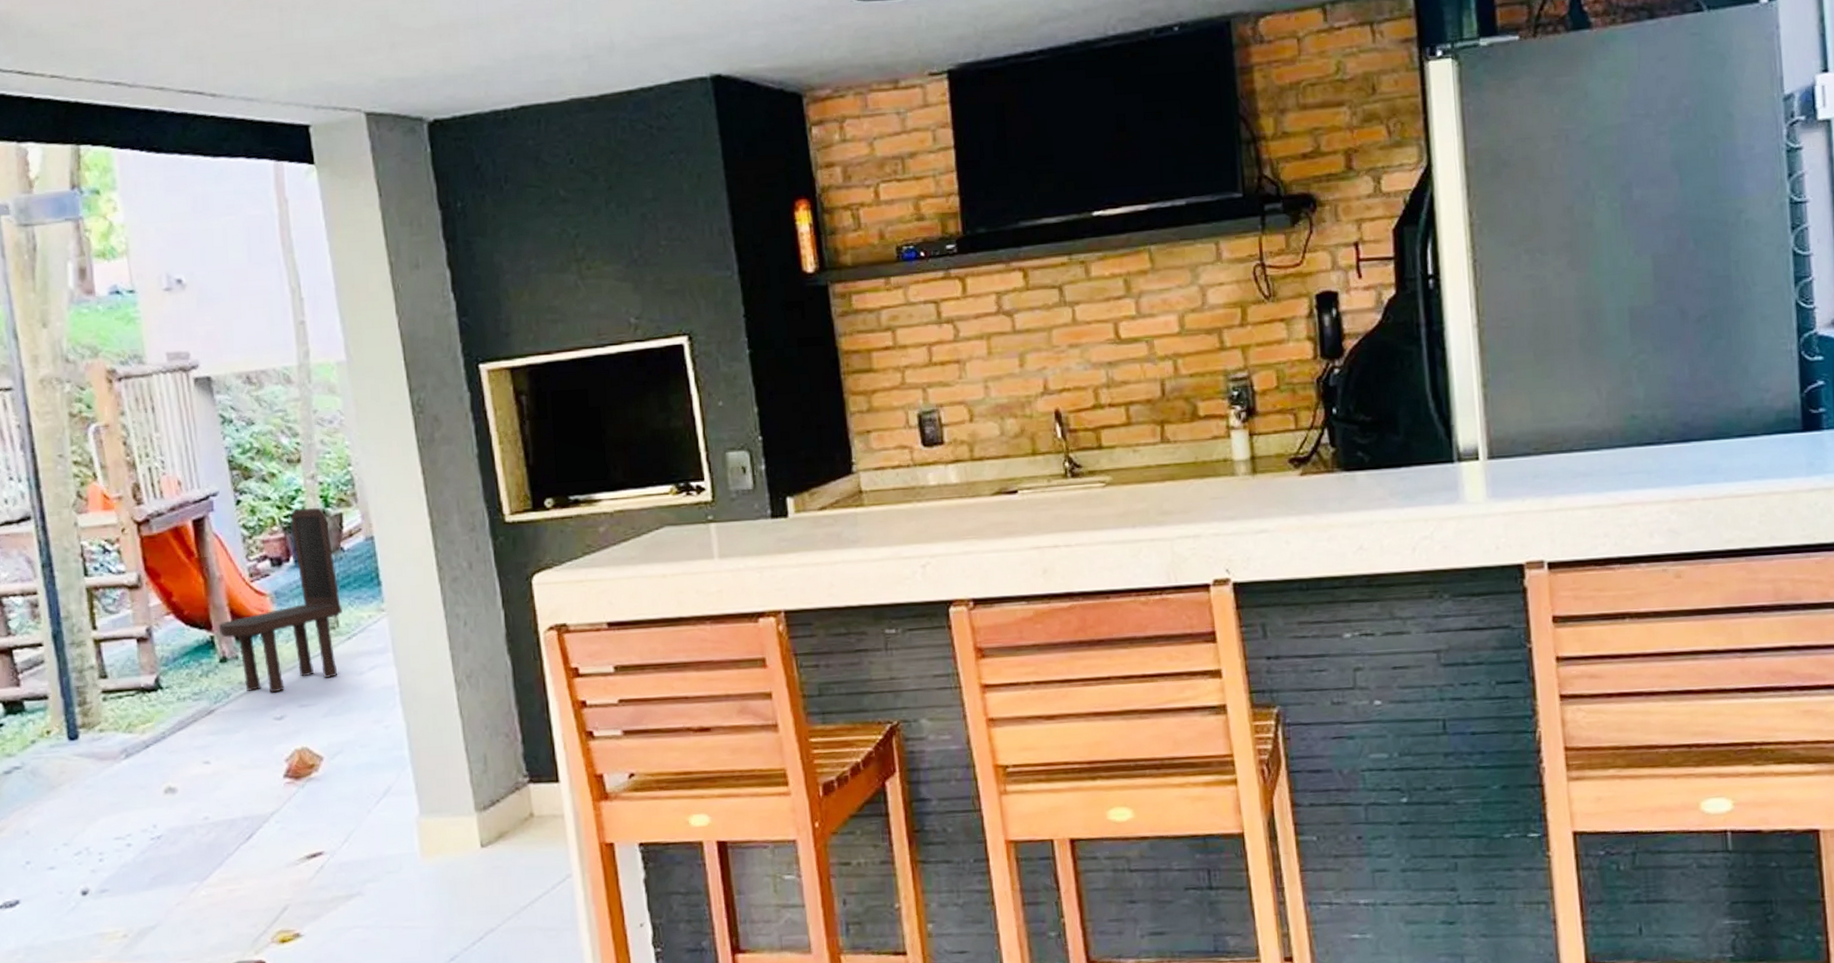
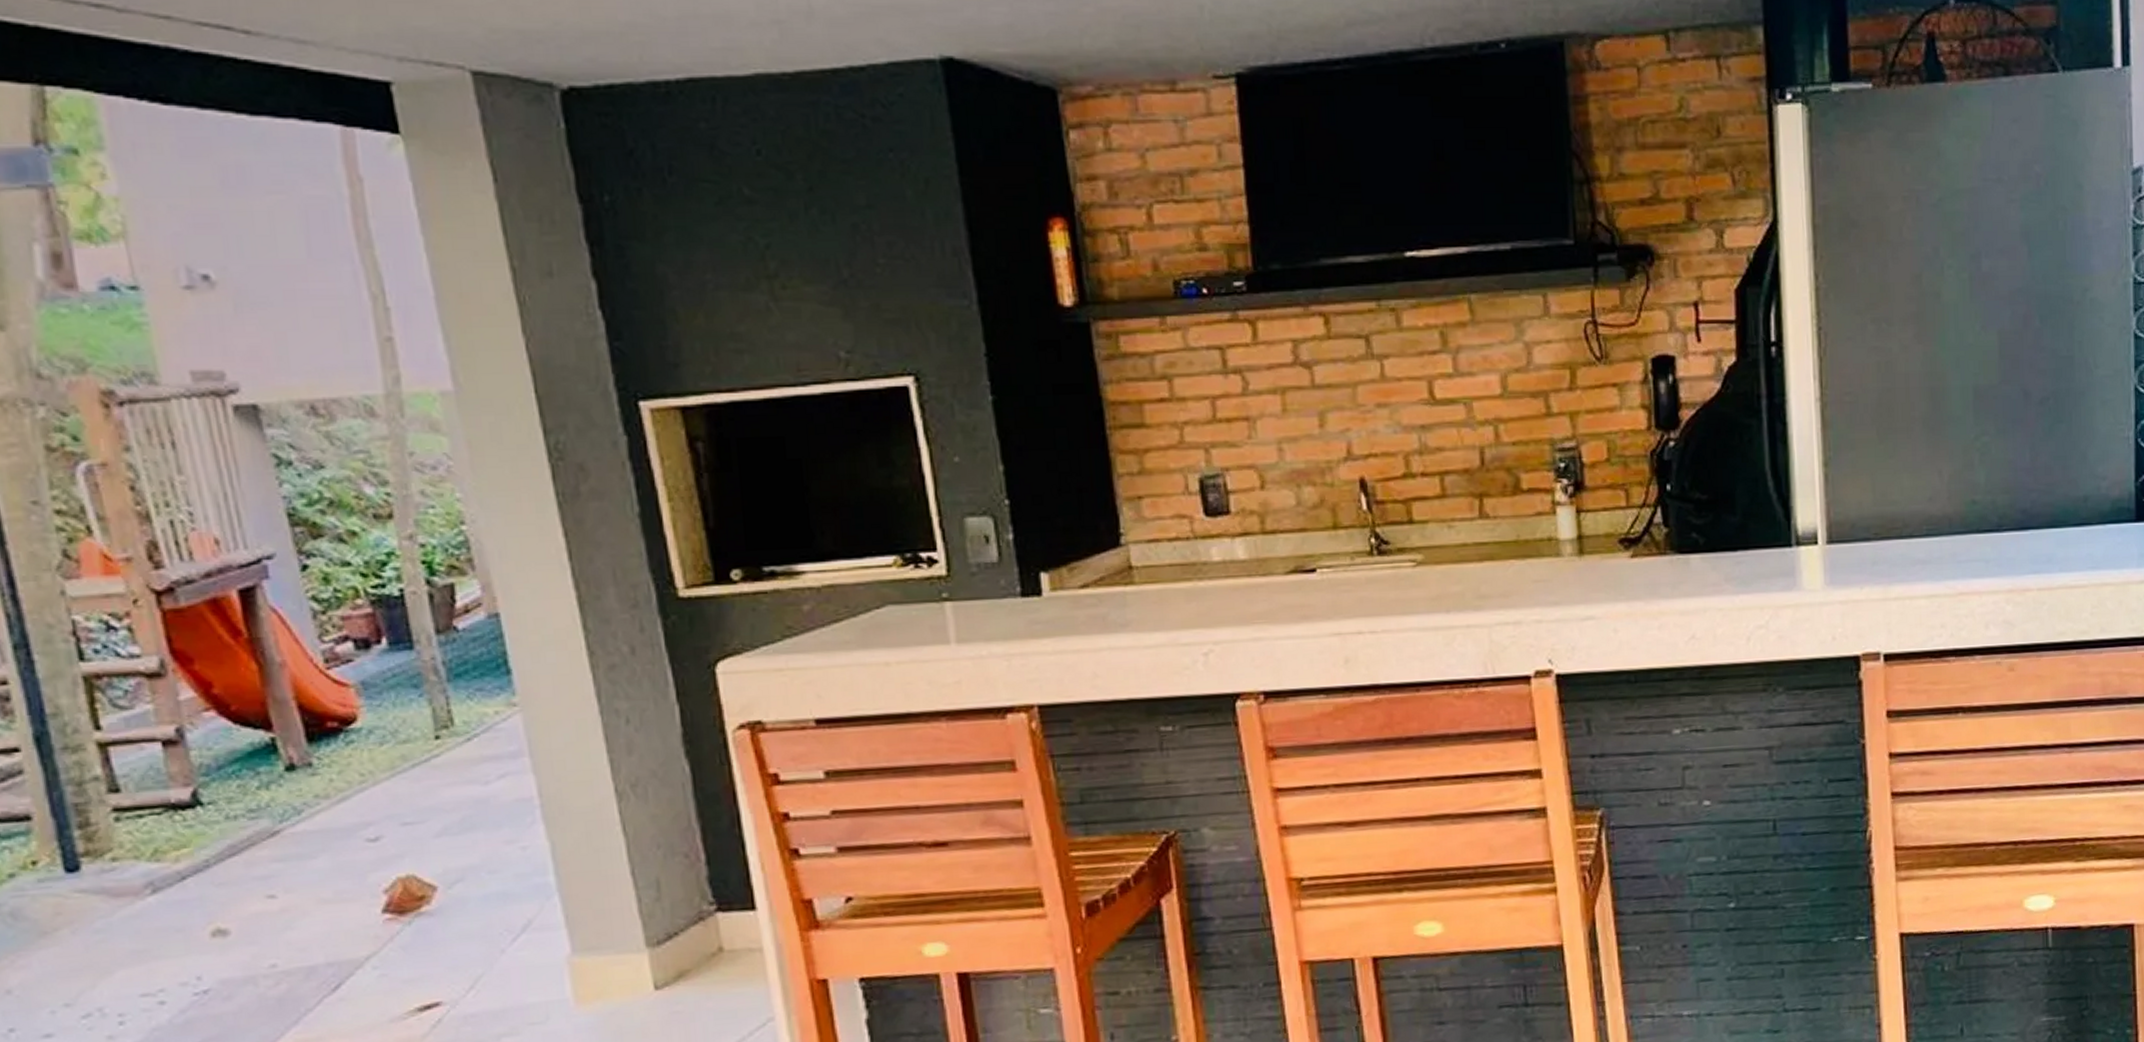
dining chair: present [218,508,343,693] -> none [281,577,459,809]

